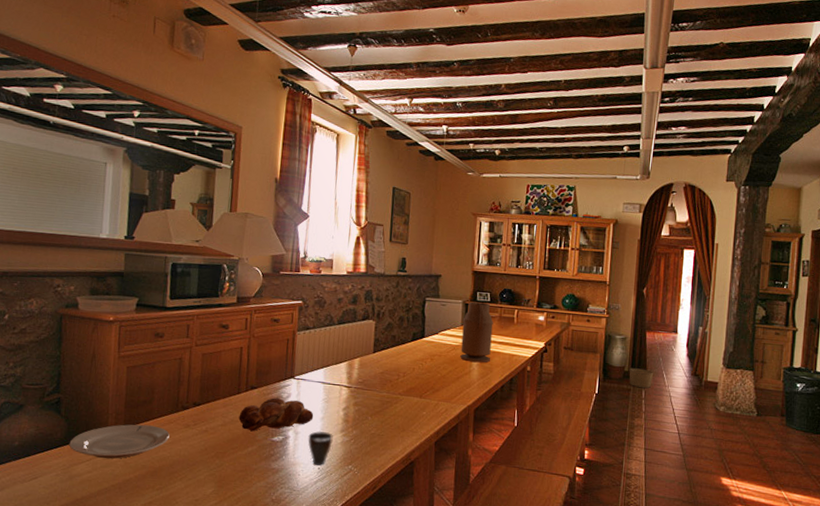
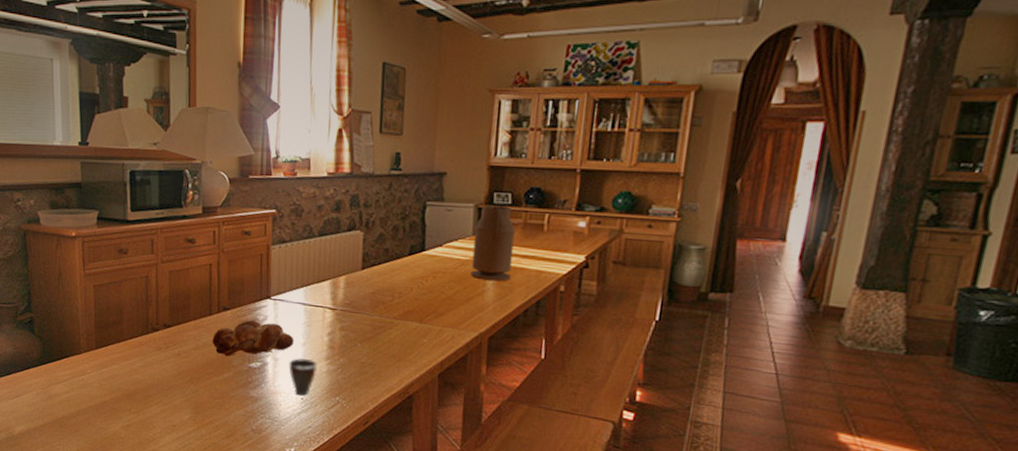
plate: present [69,424,171,459] -> none [45,345,143,380]
basket: present [629,367,654,389] -> none [706,287,745,315]

